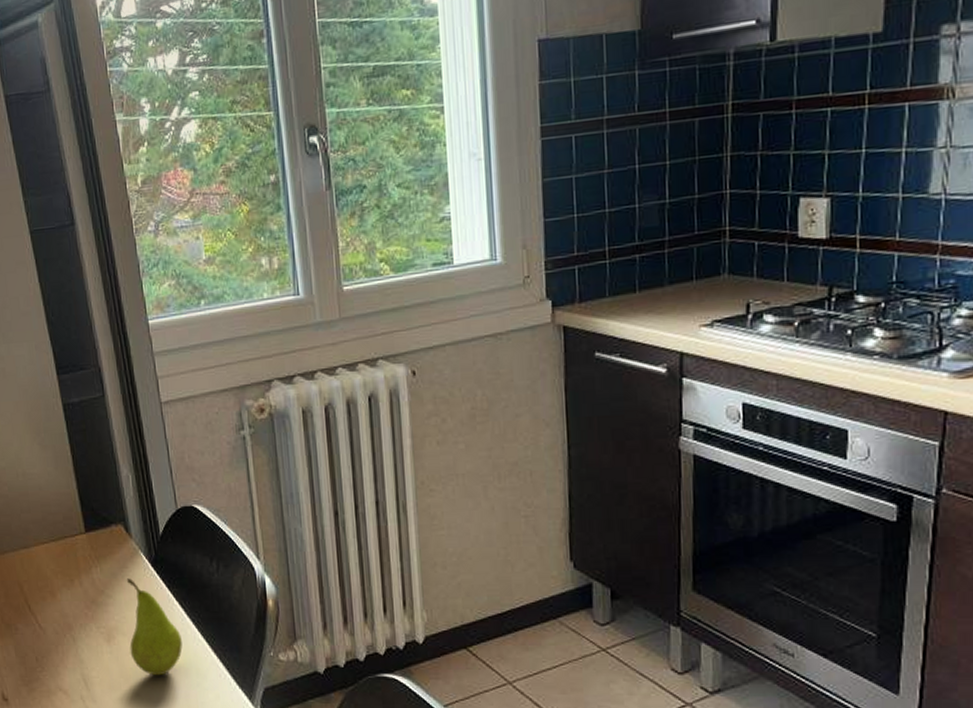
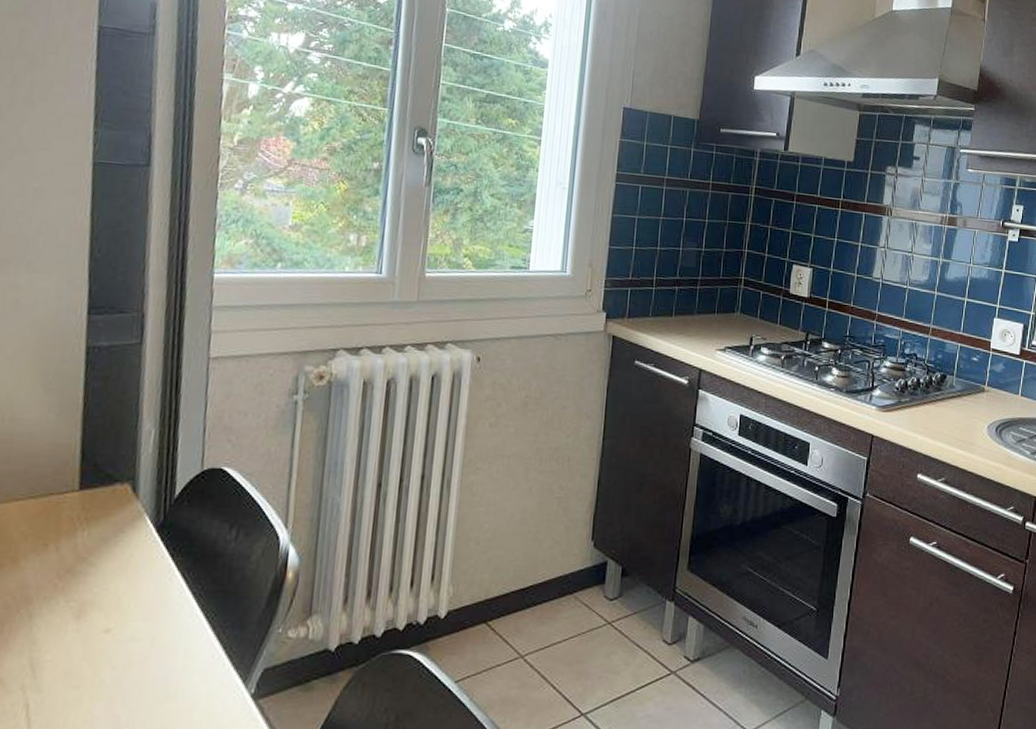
fruit: present [126,578,183,676] -> none [103,544,176,658]

